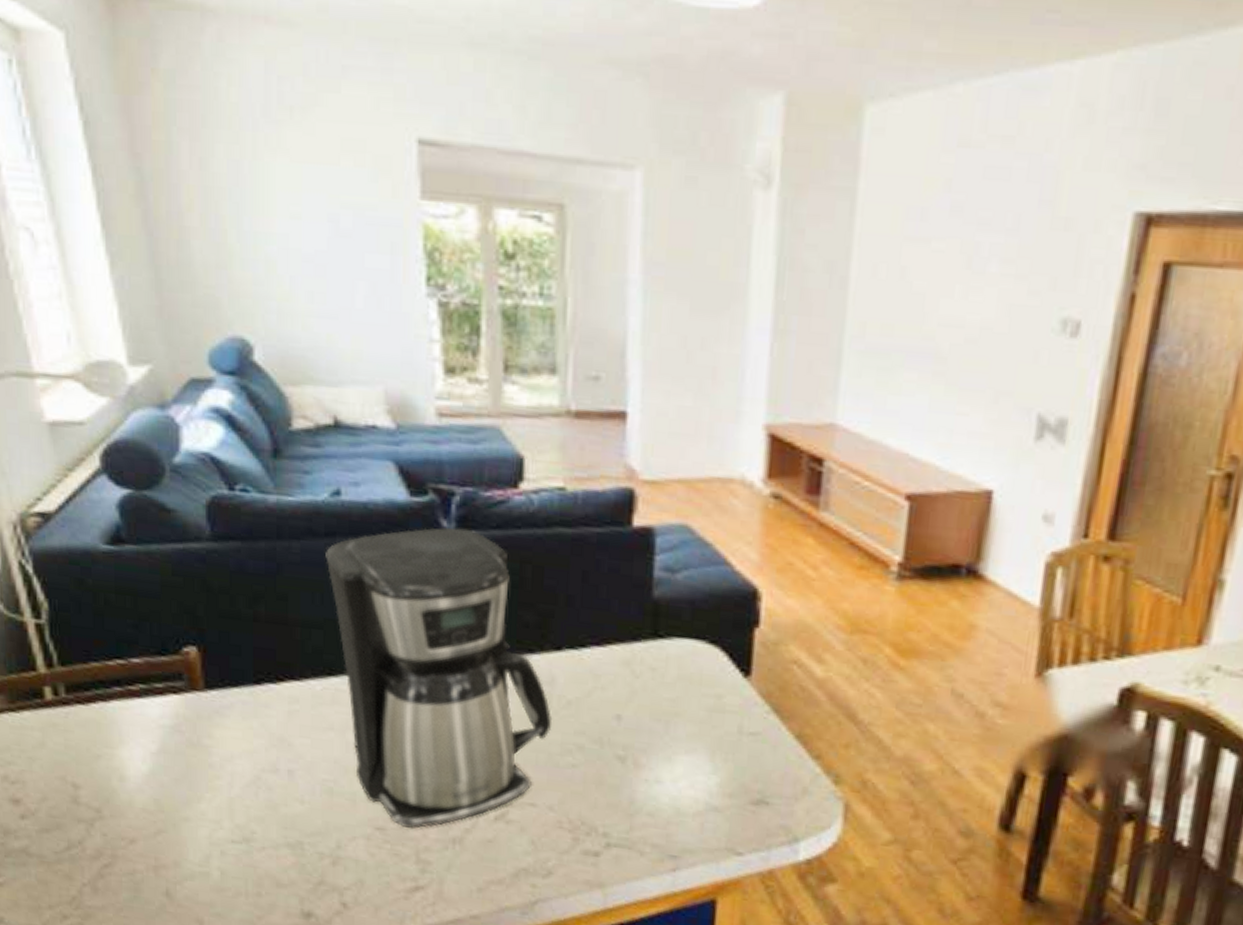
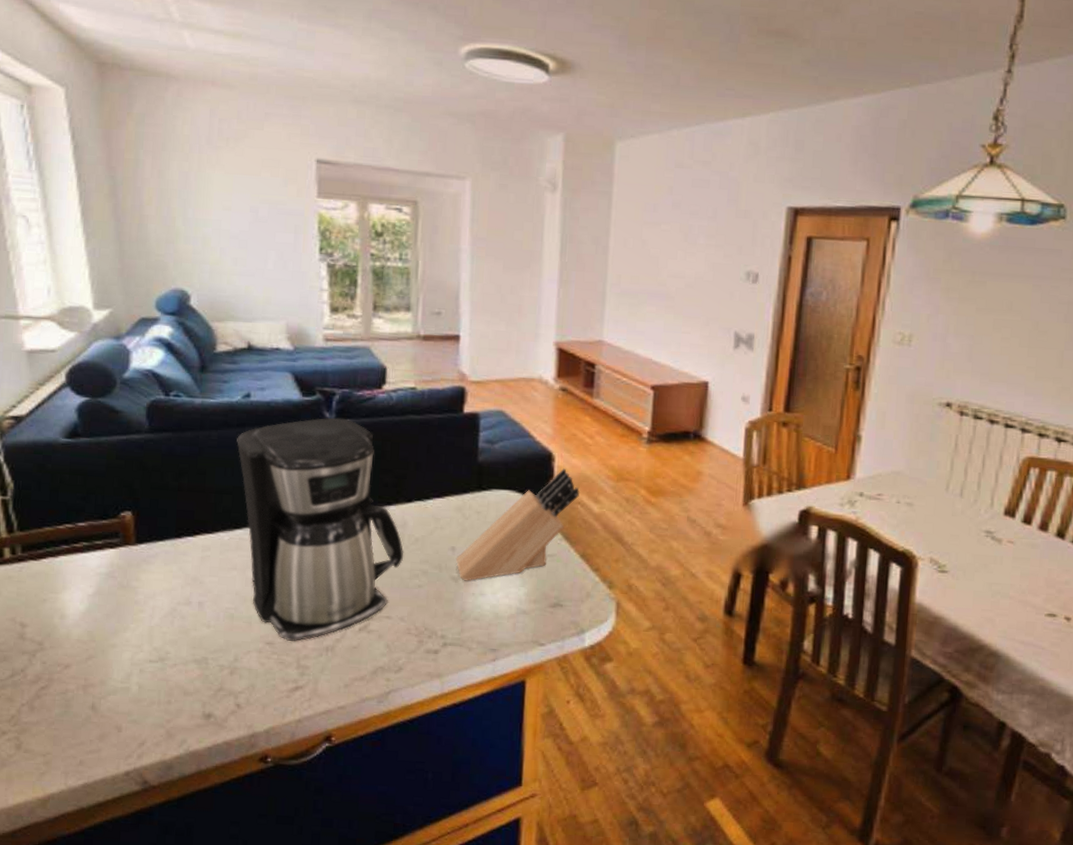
knife block: none [621,612,796,763] -> present [455,468,579,581]

